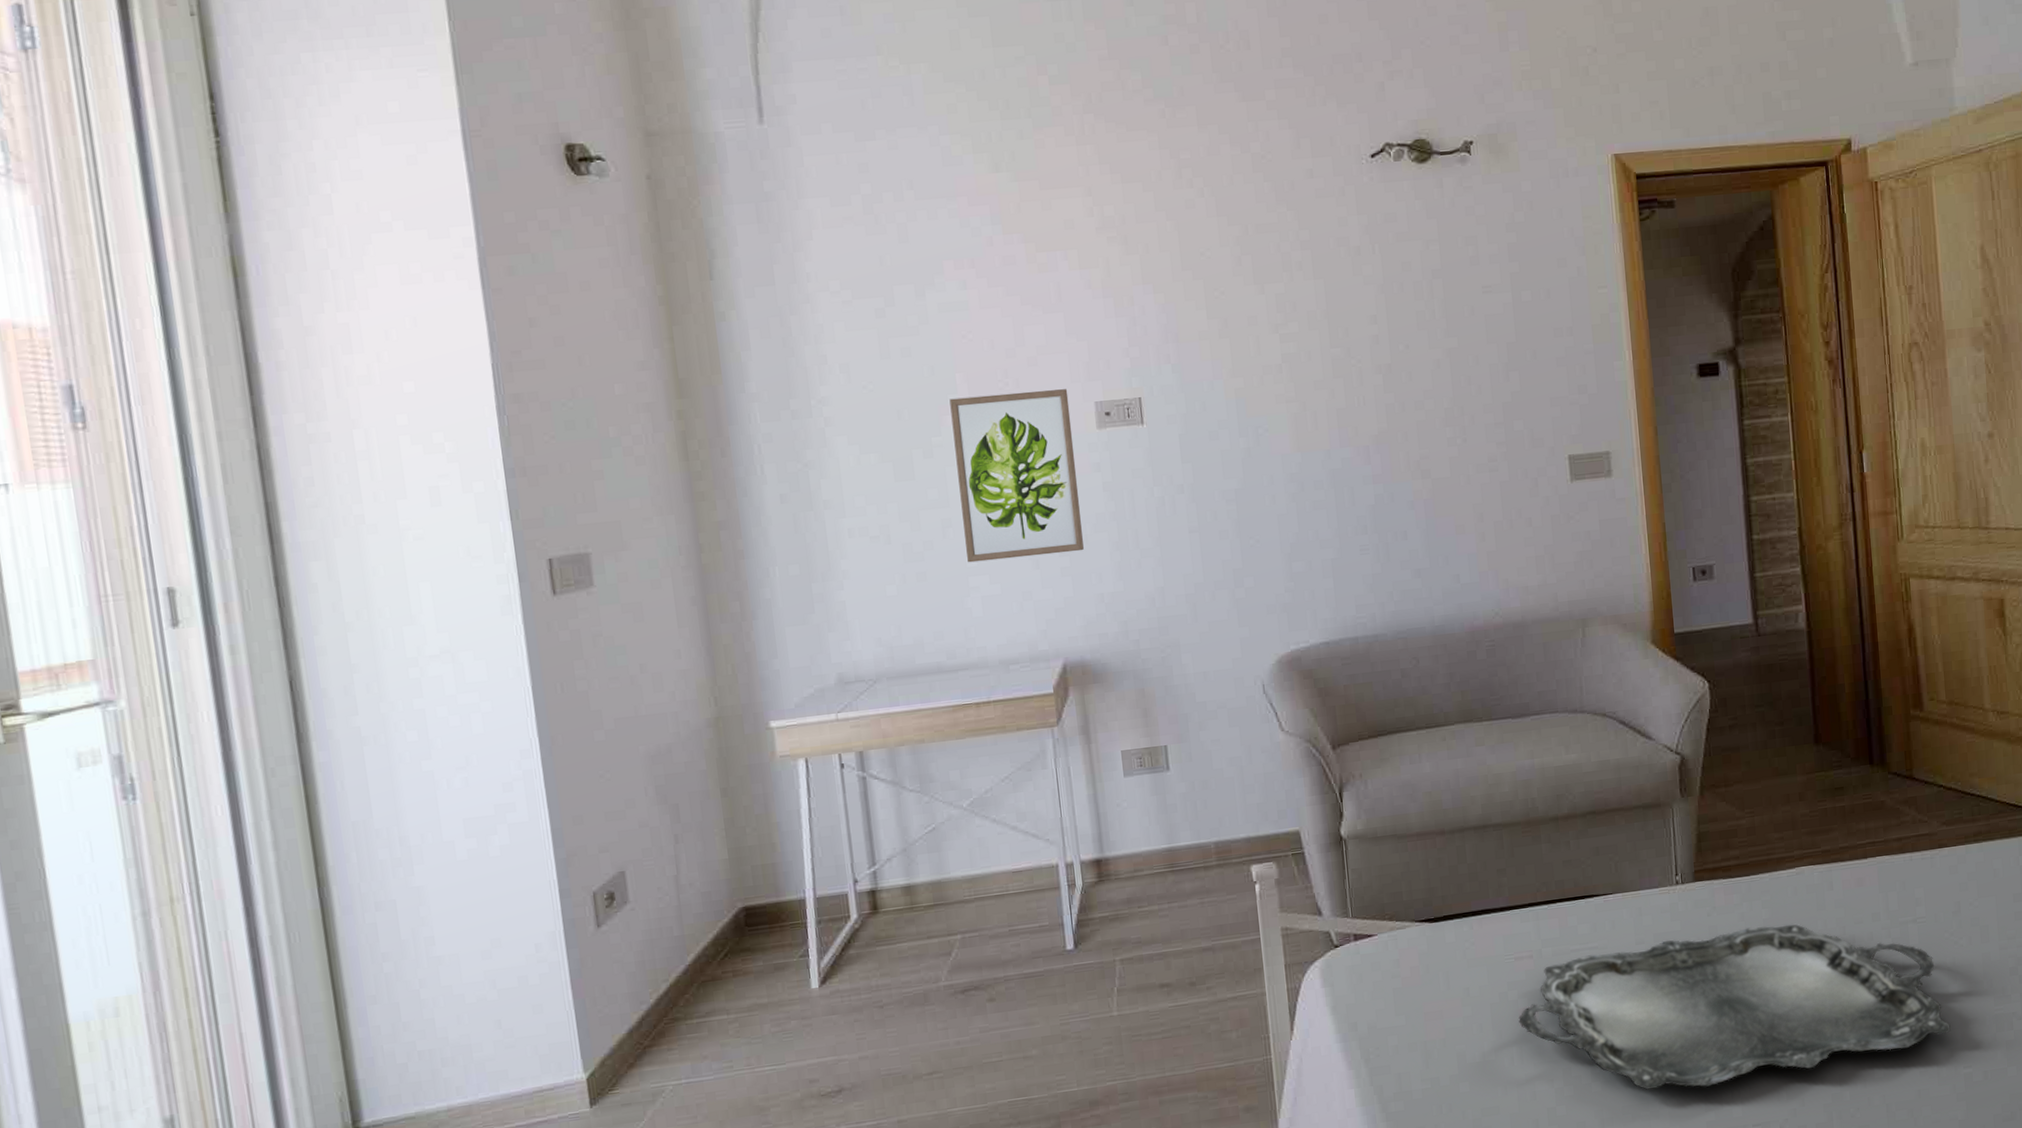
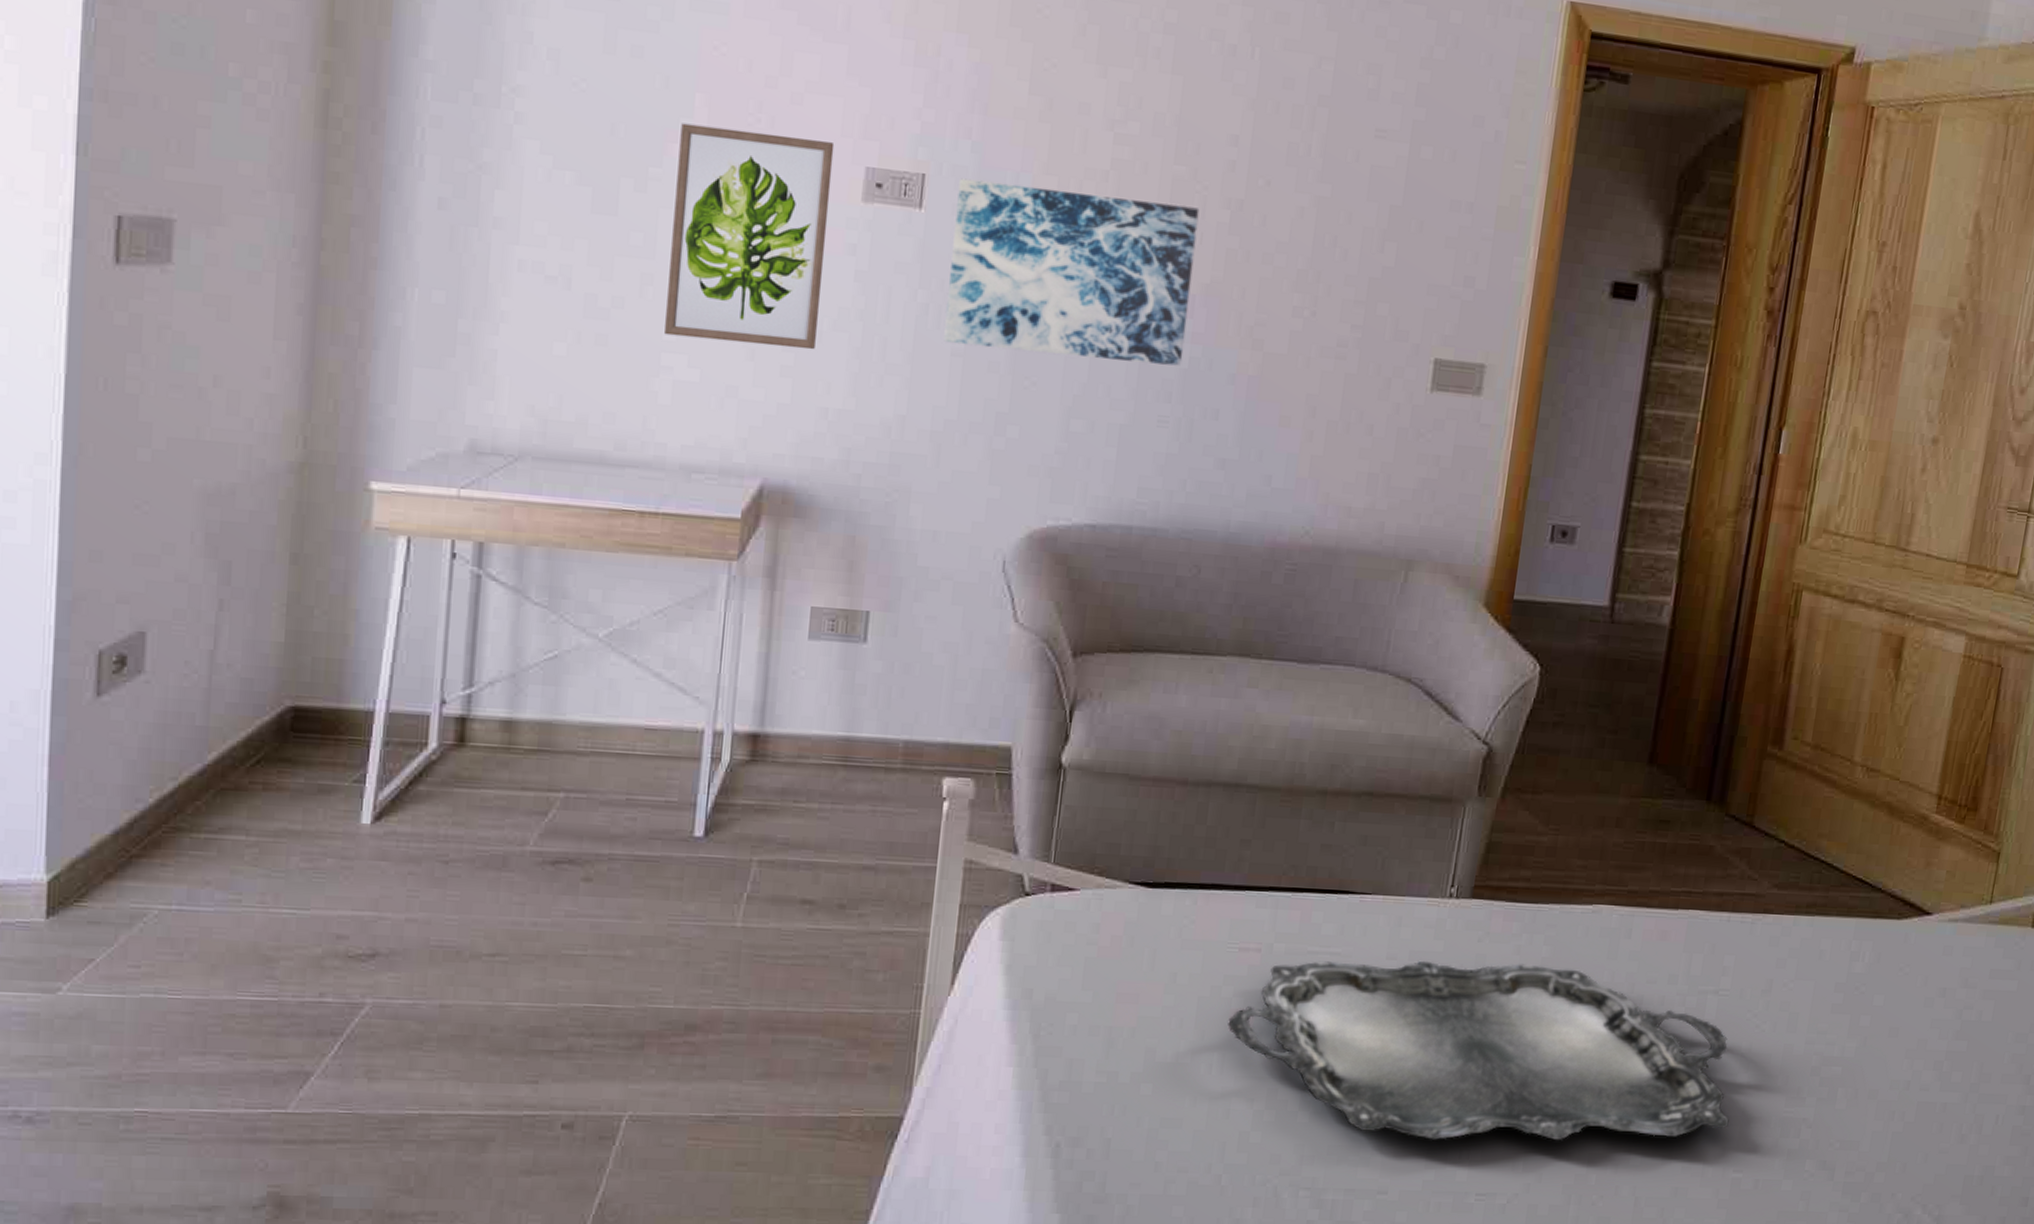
wall art: none [1168,378,1370,523] -> present [944,178,1200,366]

